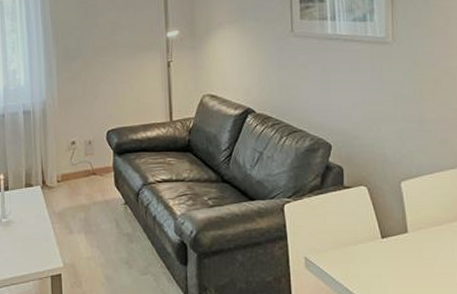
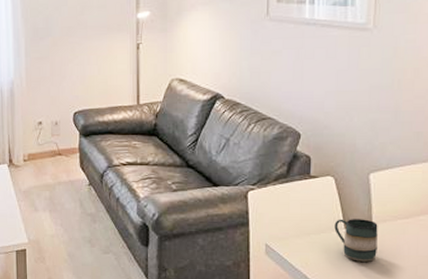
mug: none [371,228,415,271] -> present [334,219,378,262]

